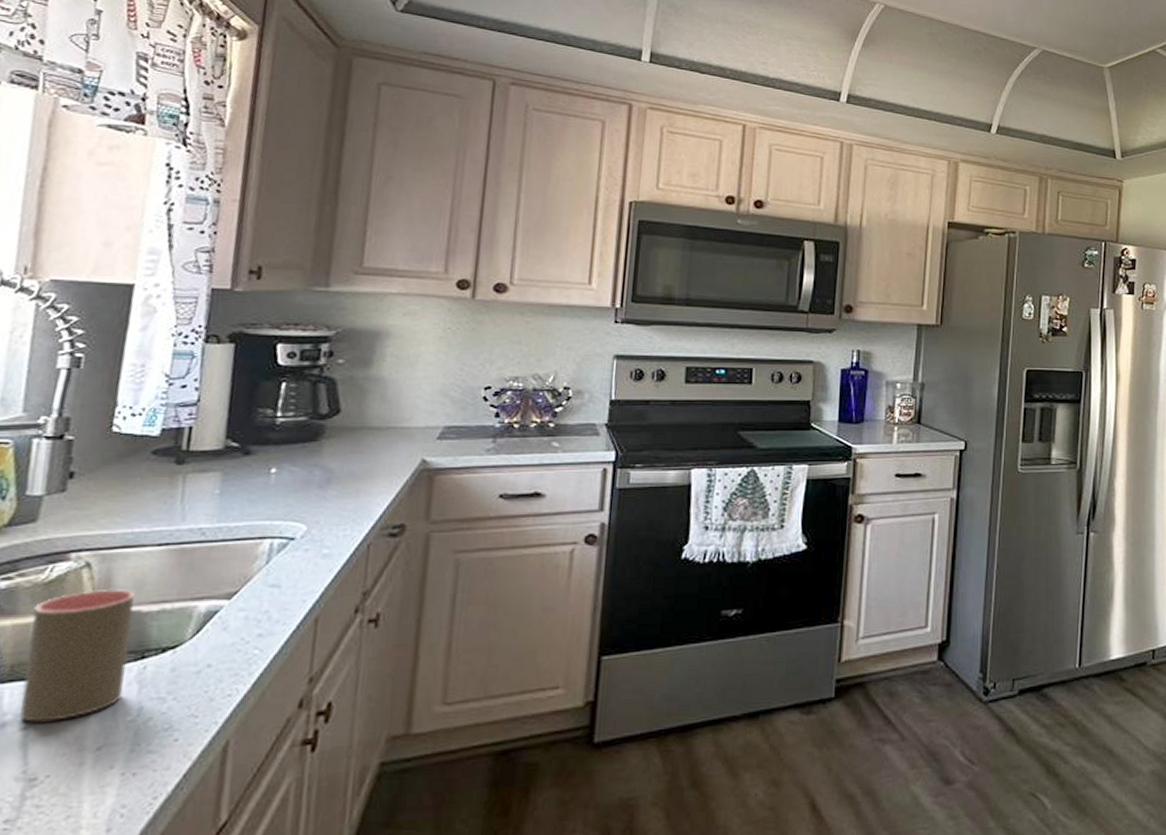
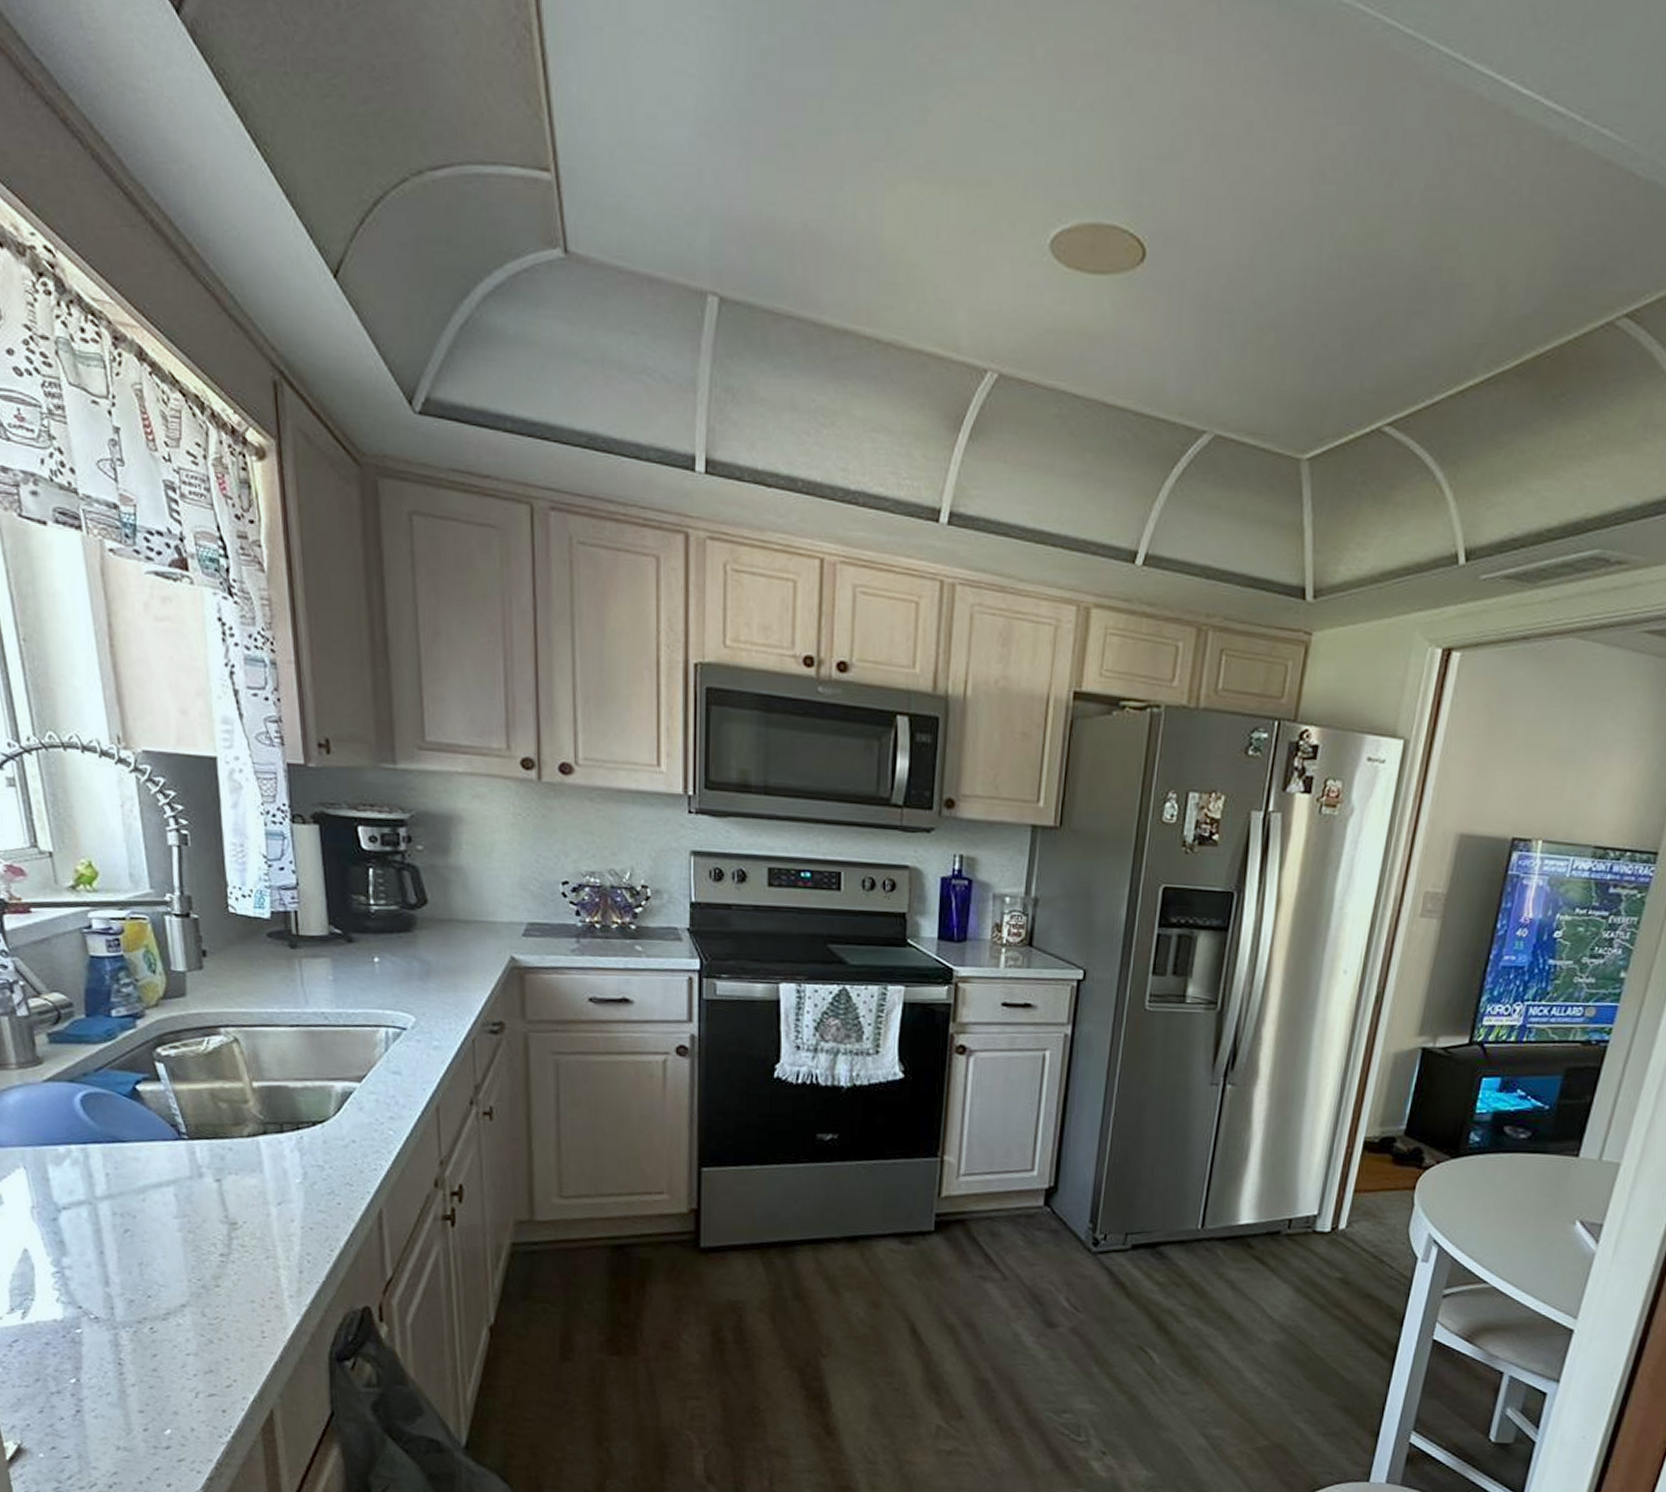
cup: present [18,588,135,722] -> none [202,1063,289,1177]

